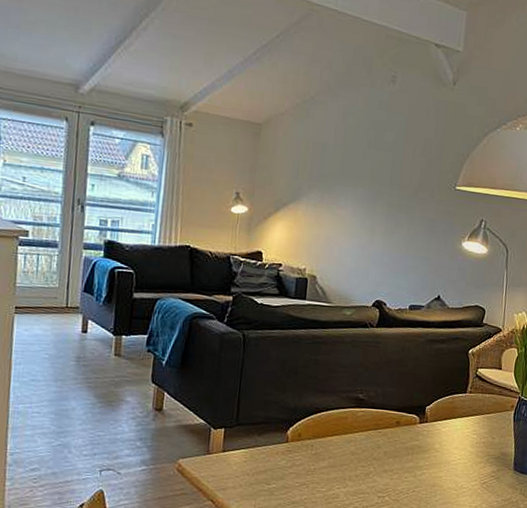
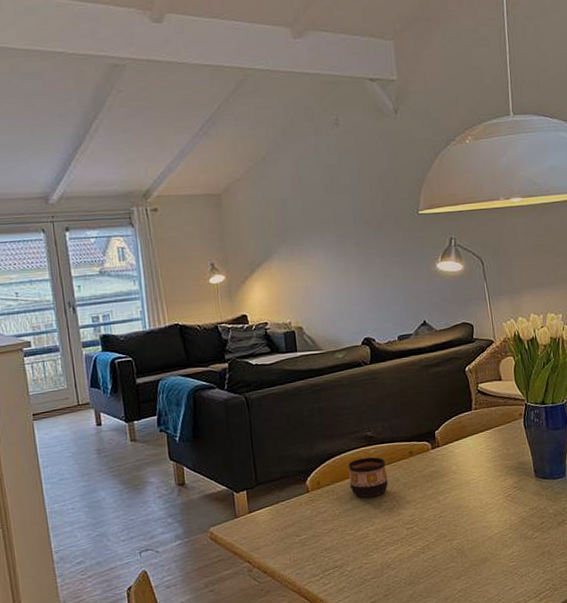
cup: none [330,418,371,459] -> present [348,457,388,497]

